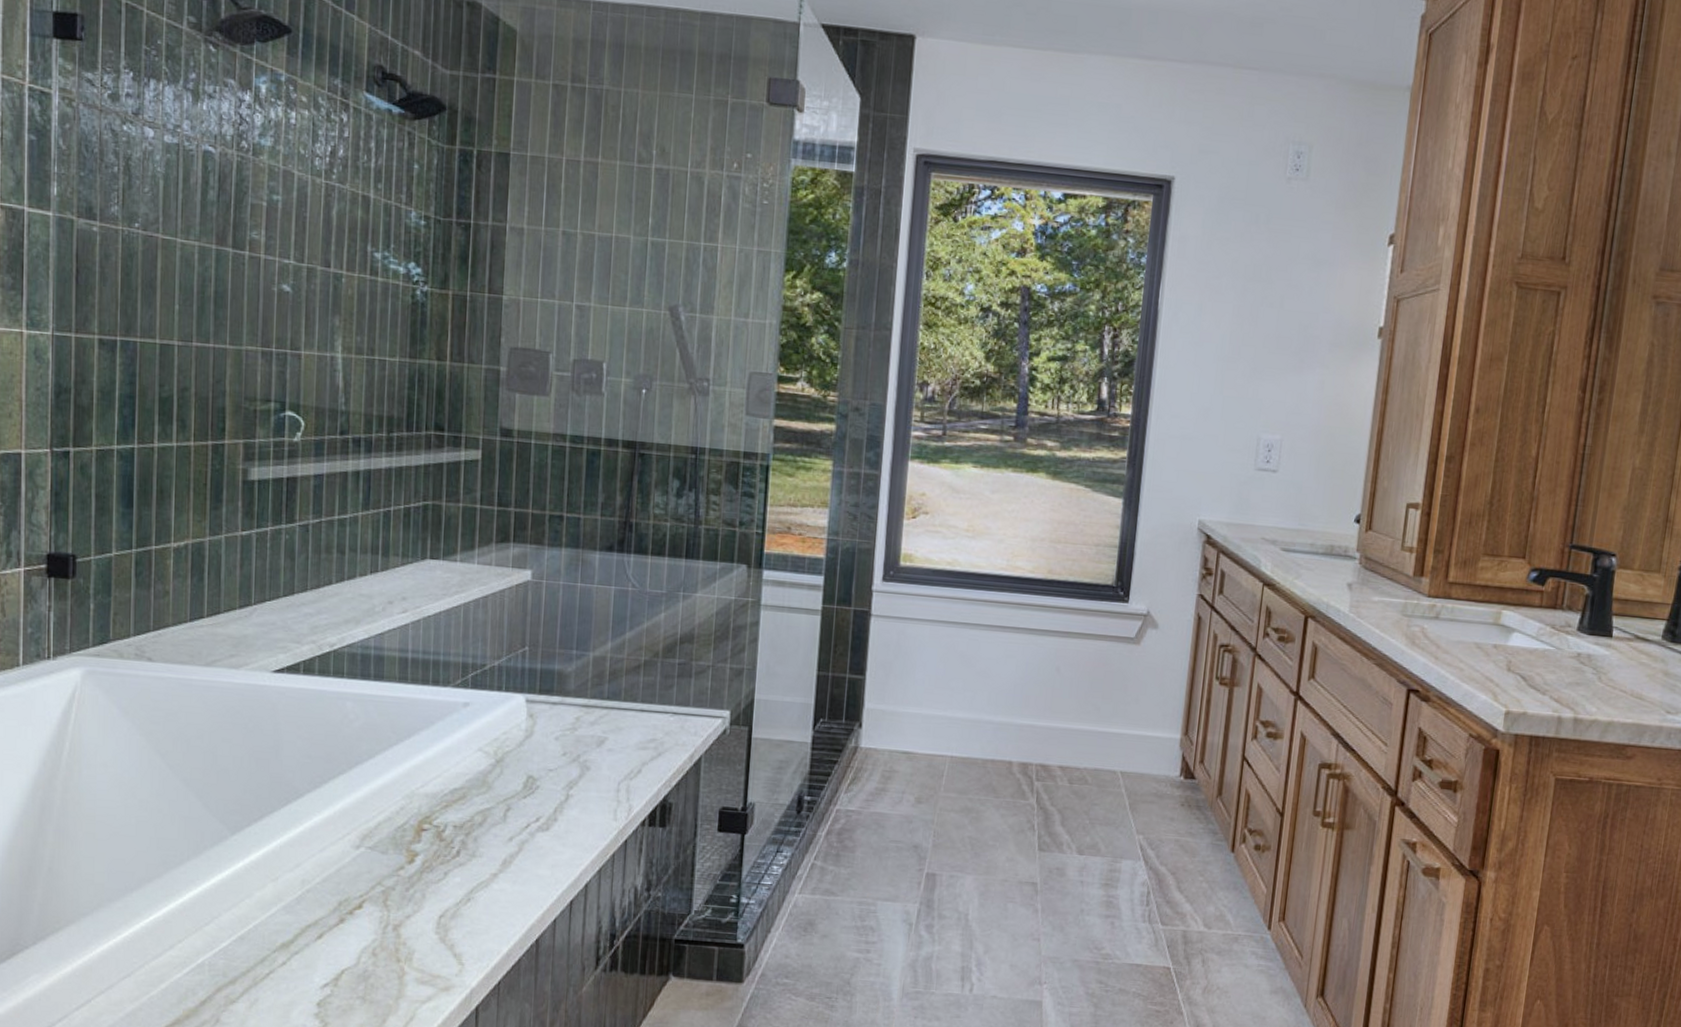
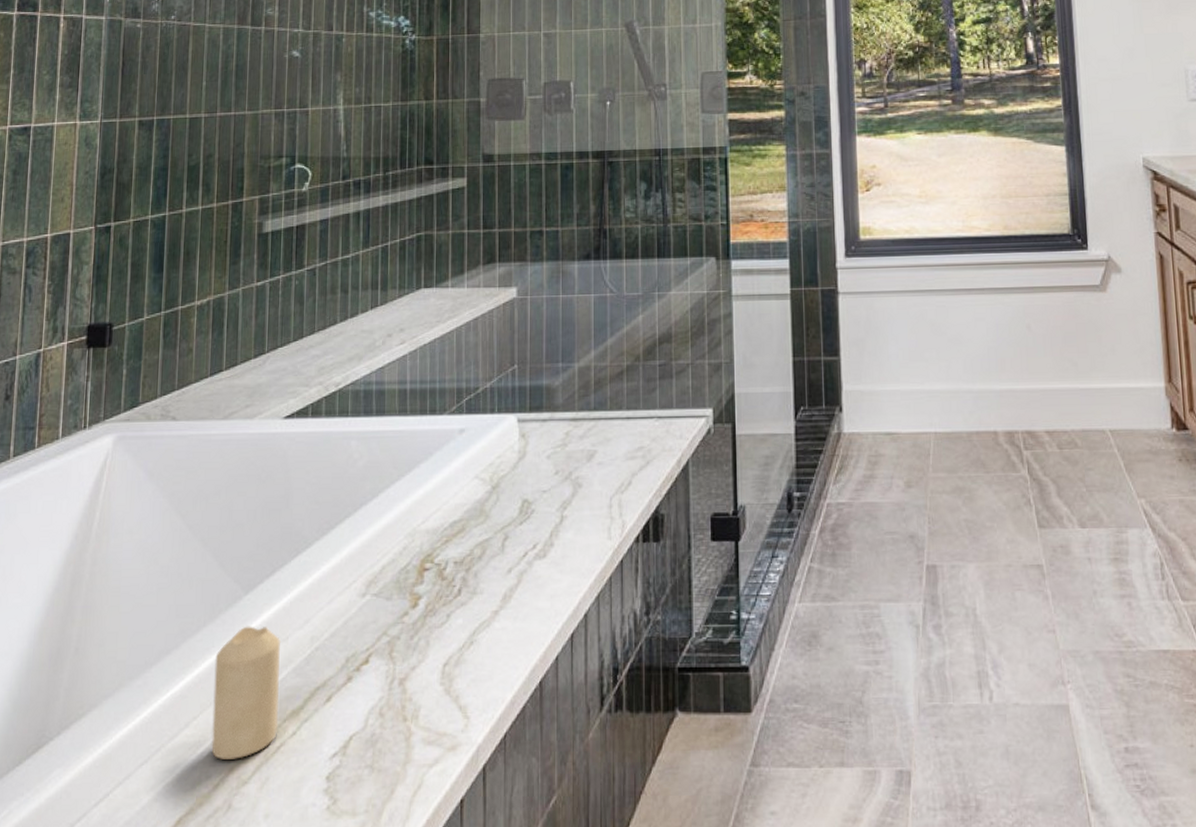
candle: none [198,864,271,981] -> present [211,626,281,759]

